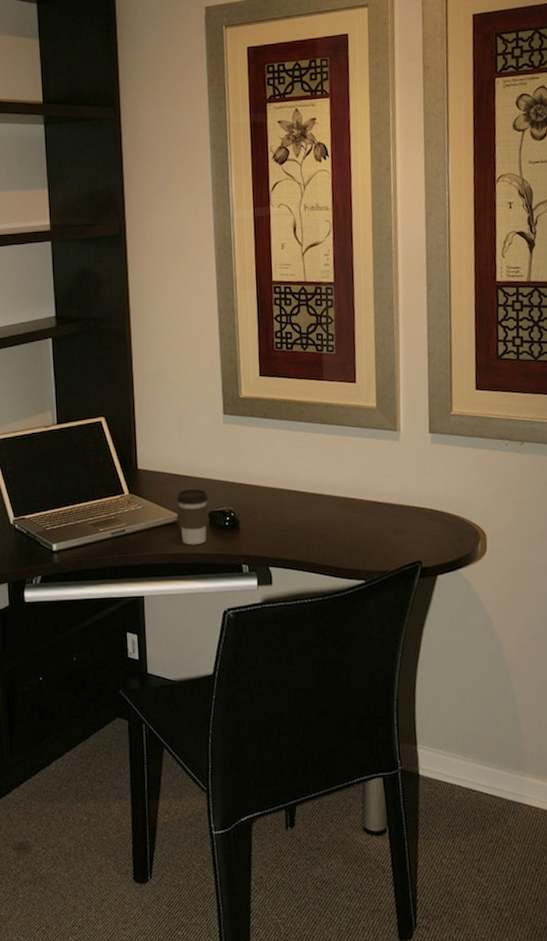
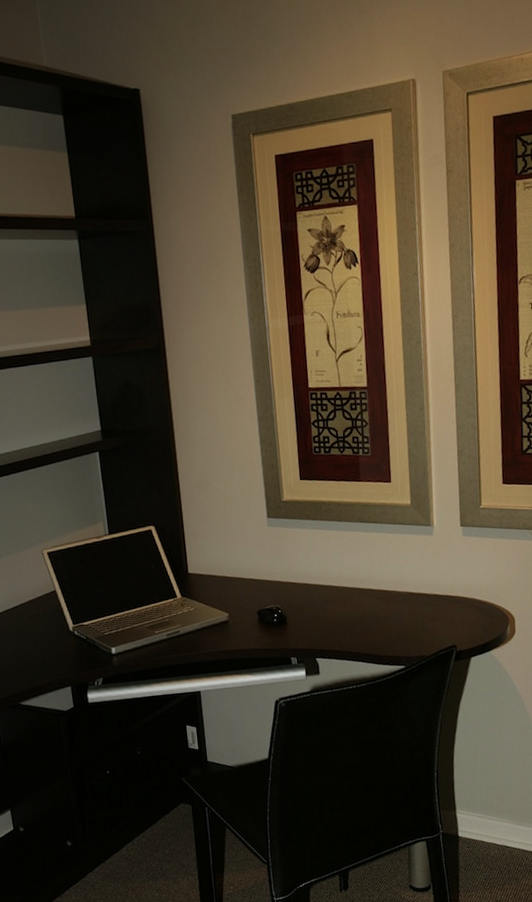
coffee cup: present [176,489,208,545] -> none [226,589,257,642]

